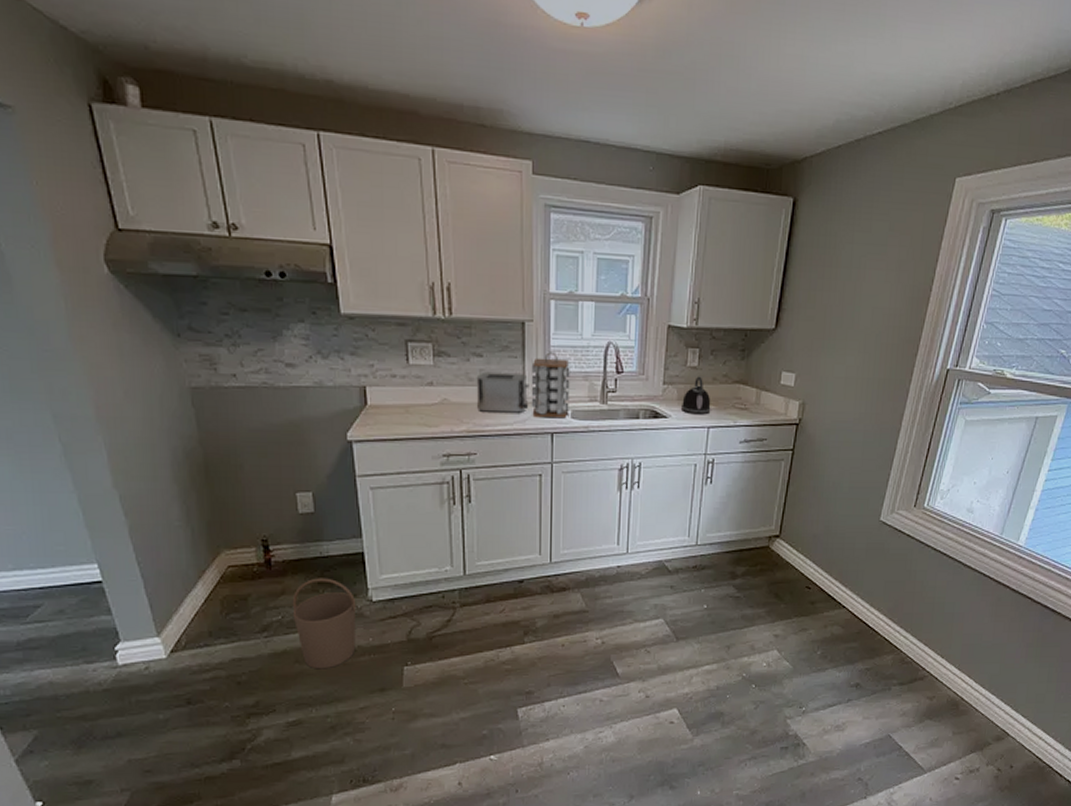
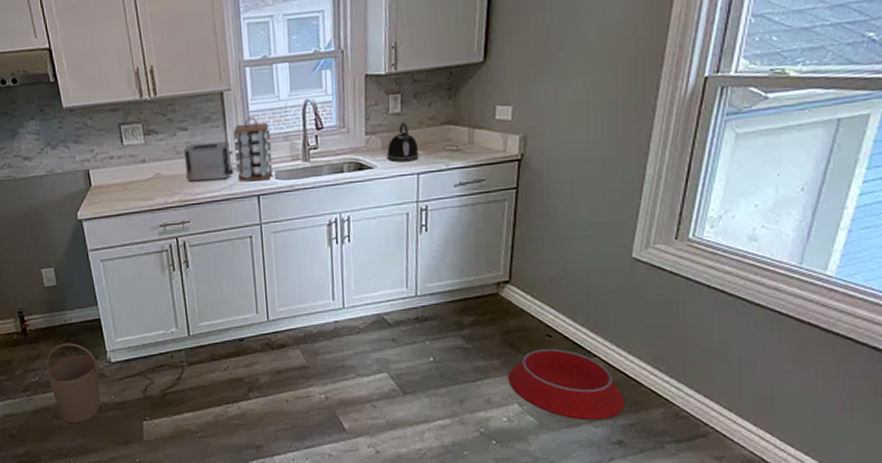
pet bowl: none [770,600,864,666] -> present [508,349,625,421]

